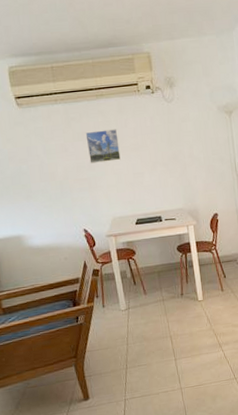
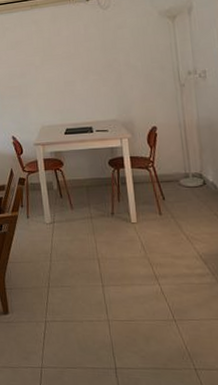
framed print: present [85,129,121,164] -> none [18,37,52,72]

